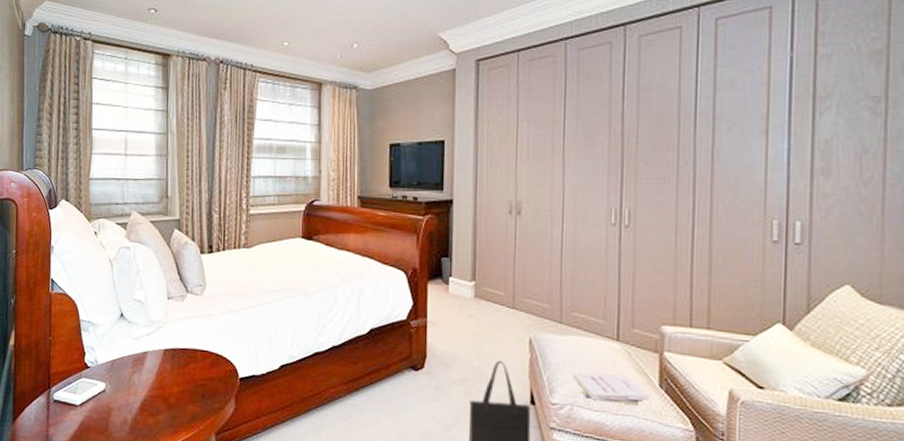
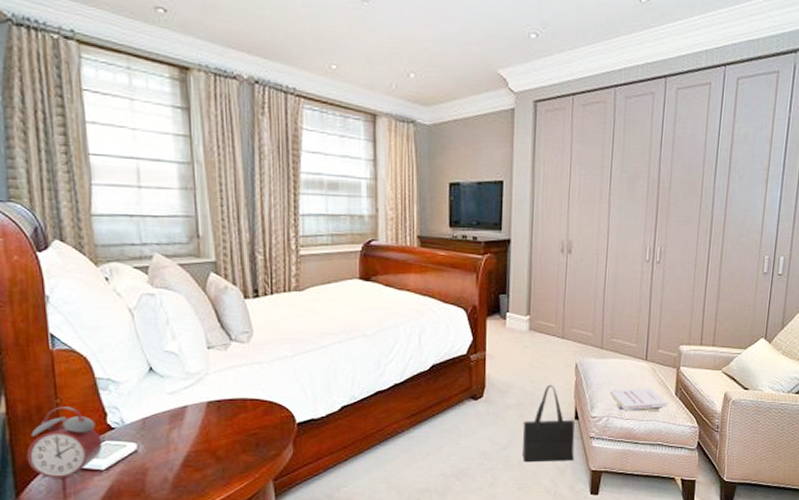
alarm clock: none [24,343,80,409] -> present [26,406,103,480]

